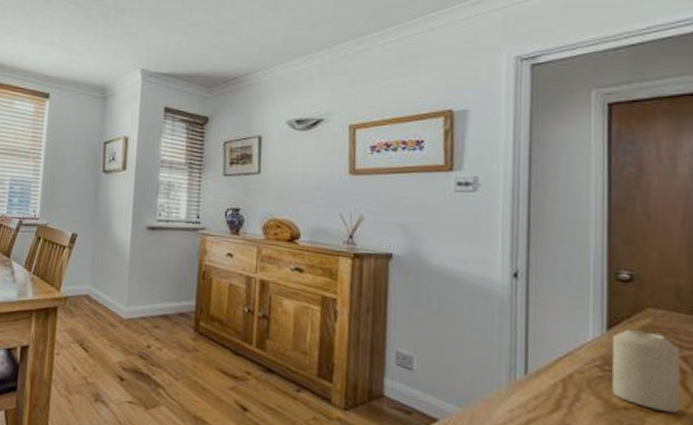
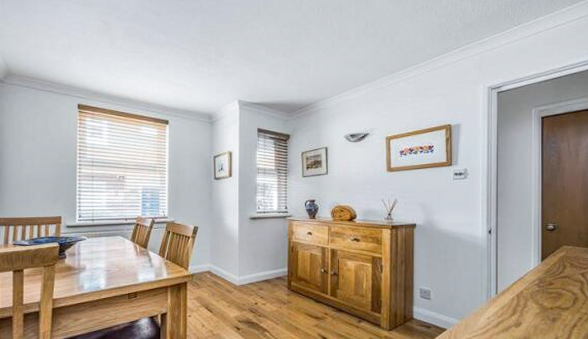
candle: present [613,329,681,413] -> none [545,259,580,307]

